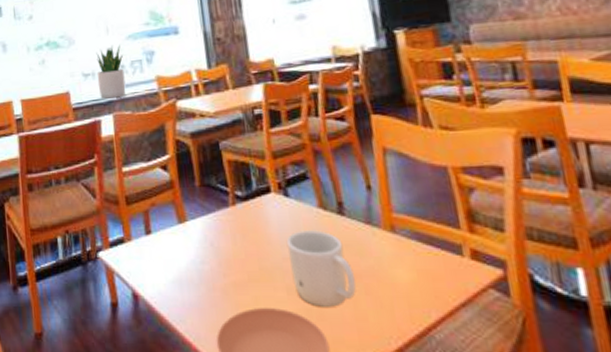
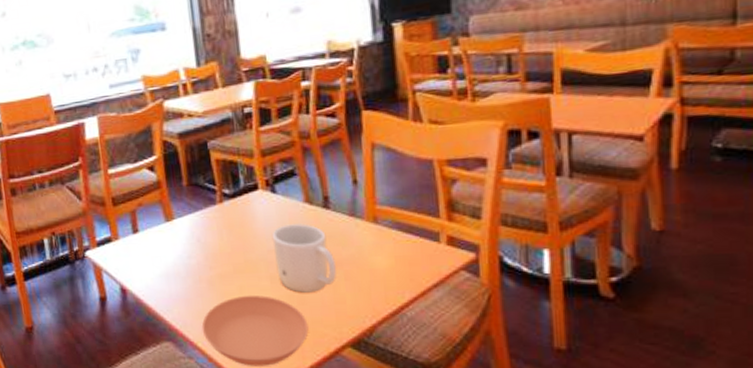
planter: present [96,44,126,99] -> none [77,42,111,101]

